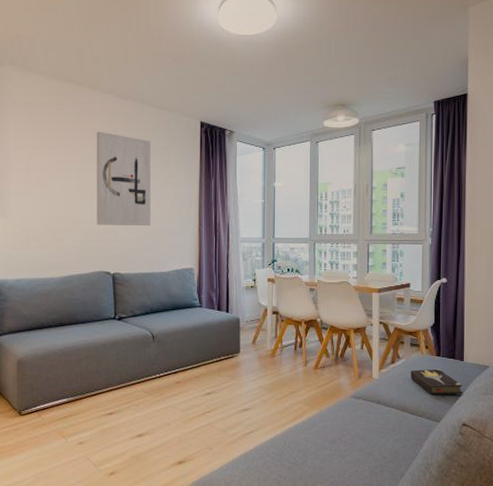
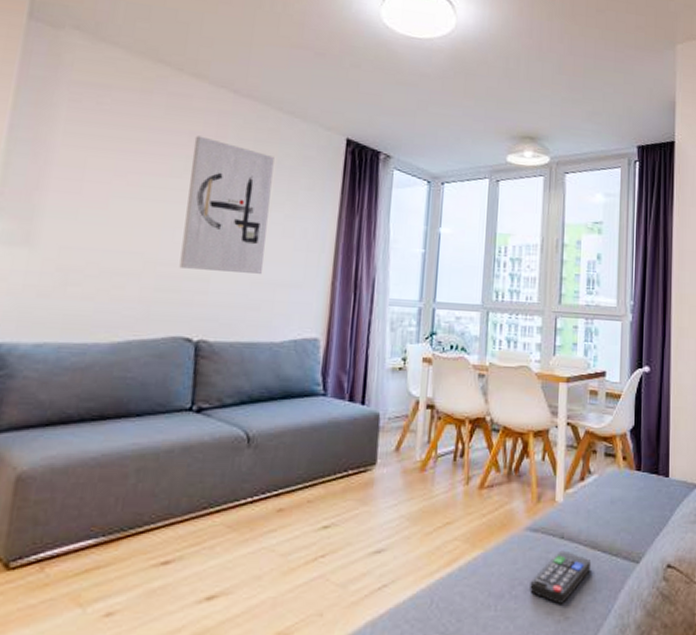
remote control: none [355,412,402,448] -> present [530,550,592,604]
hardback book: present [410,368,463,395] -> none [603,488,668,525]

